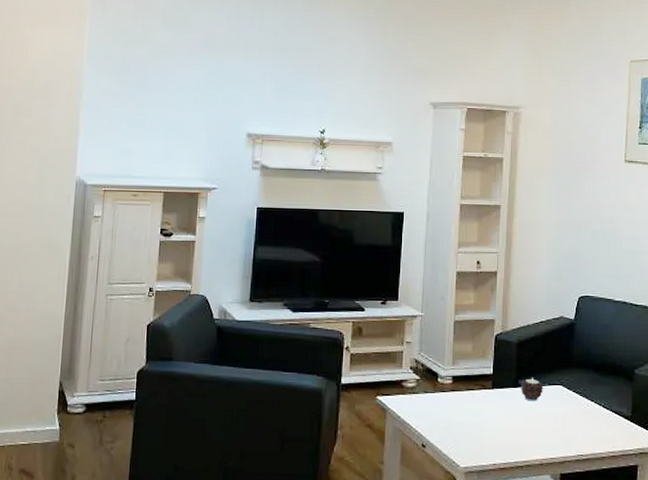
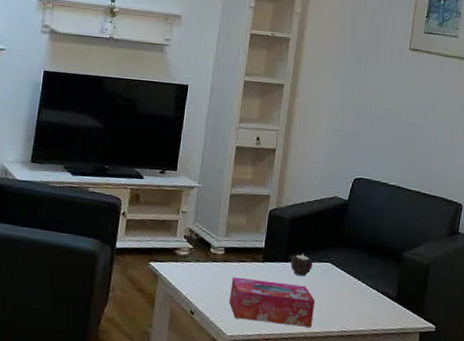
tissue box: none [460,406,549,453] -> present [228,276,316,327]

